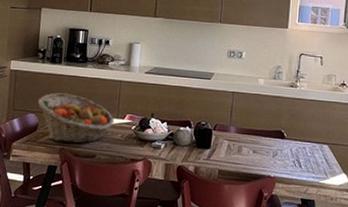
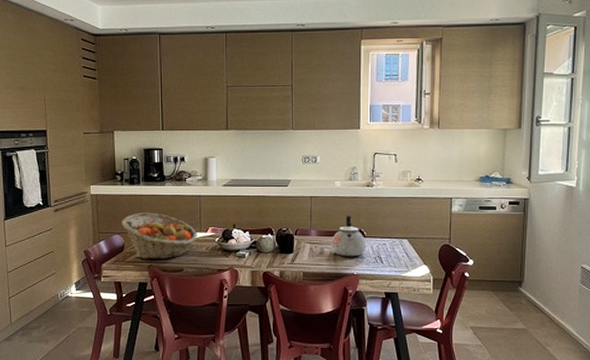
kettle: none [250,114,286,159] -> present [332,214,366,257]

